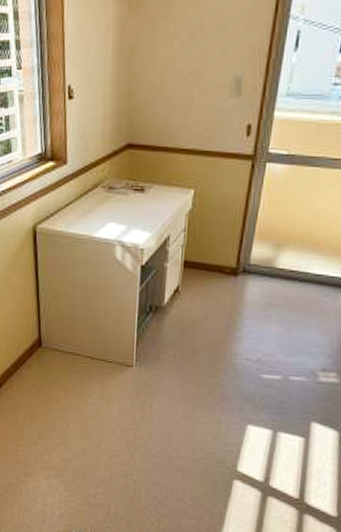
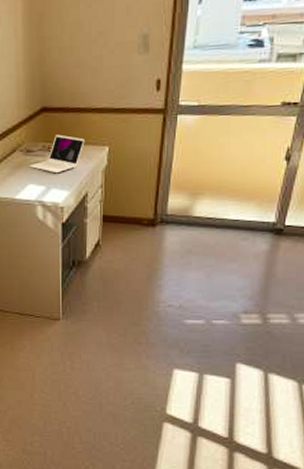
laptop: none [111,173,170,214] -> present [29,134,85,174]

